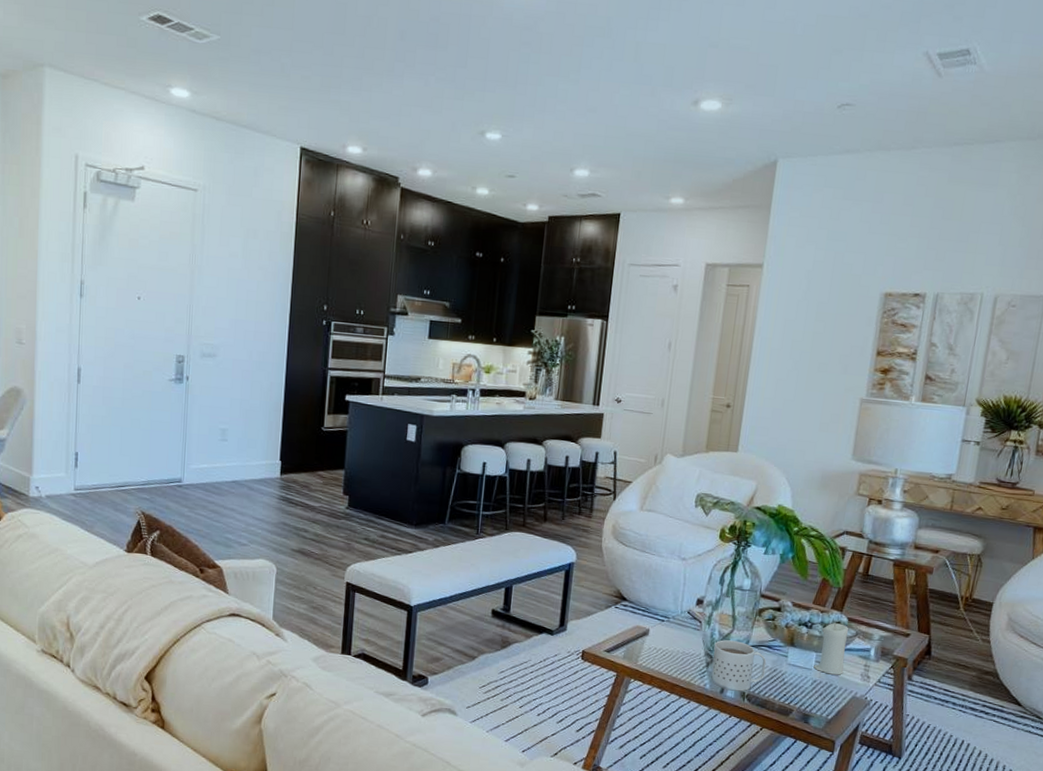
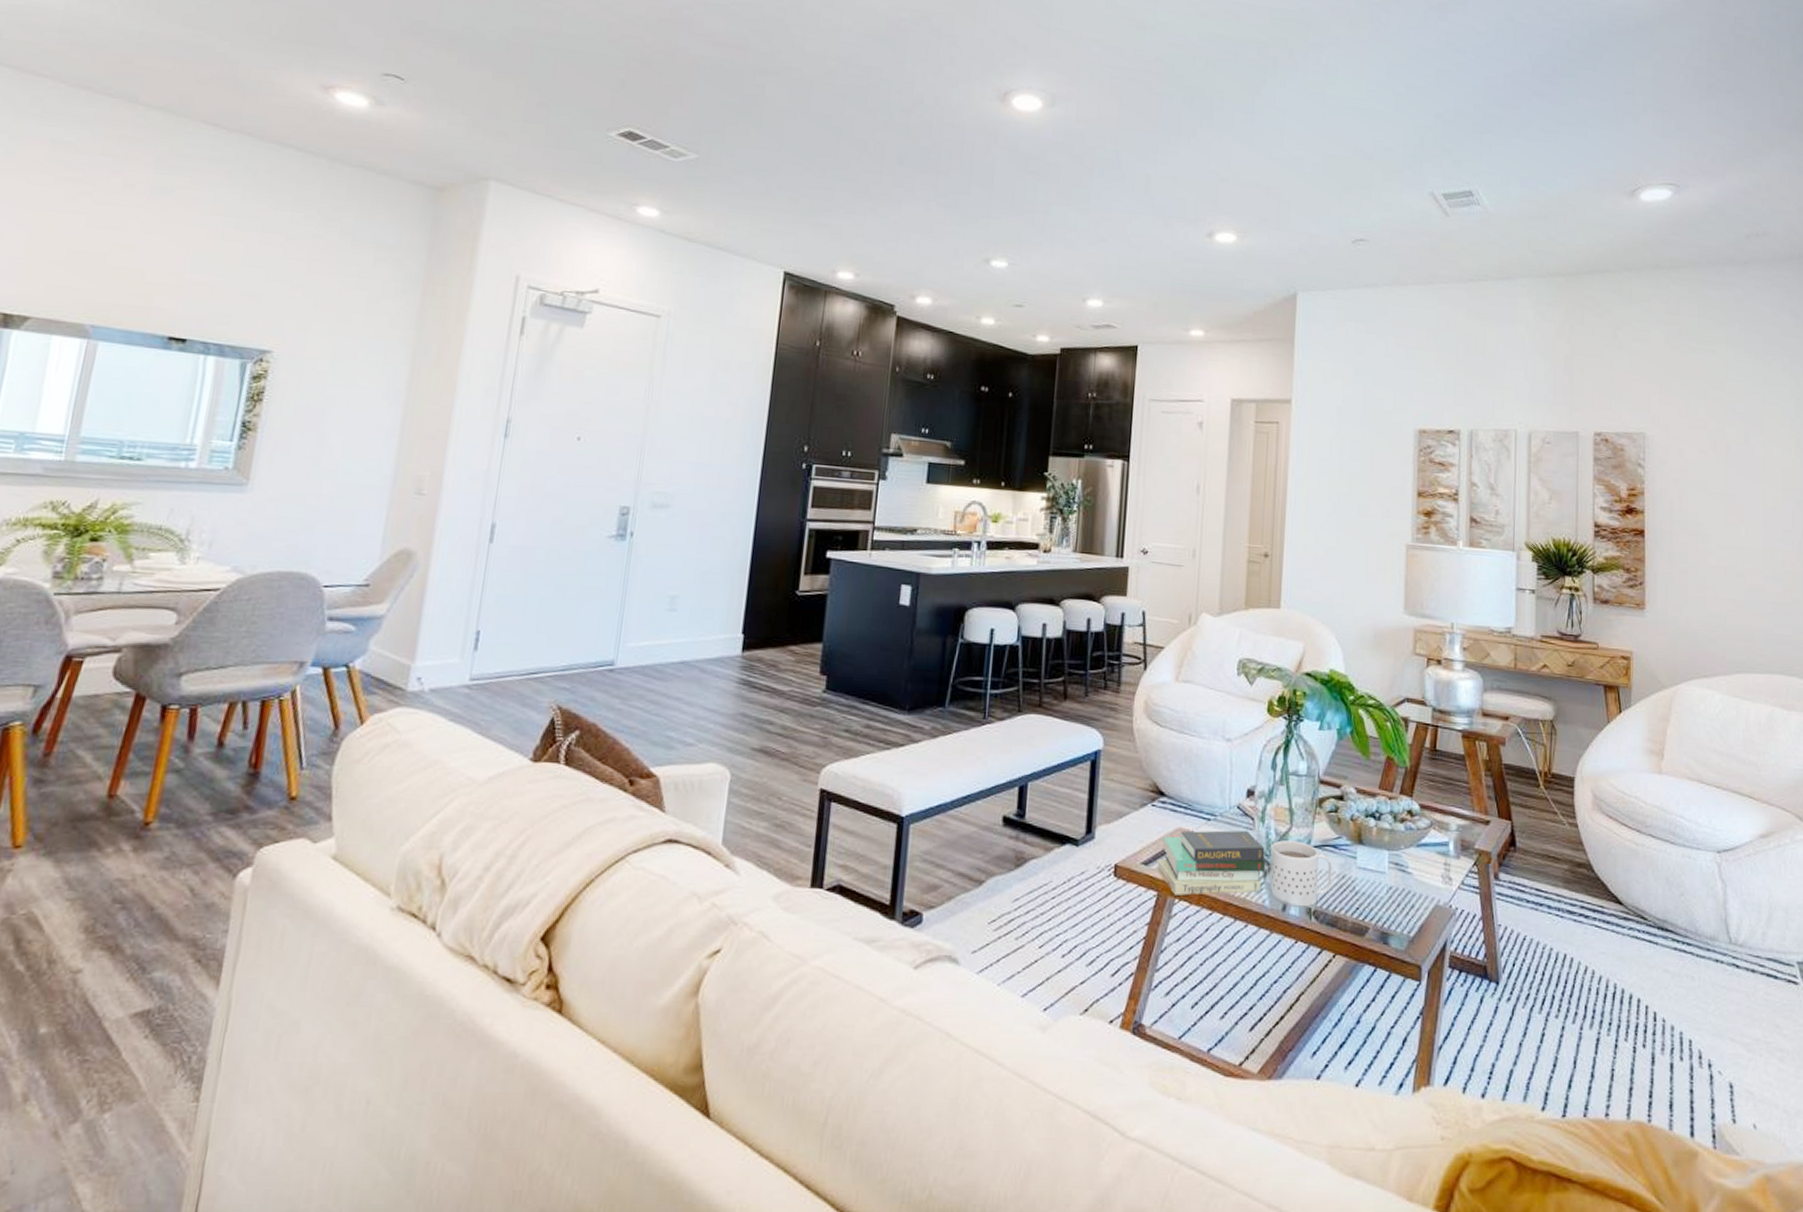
books: none [616,628,709,678] -> present [1156,830,1266,896]
candle: present [813,623,849,675] -> none [1387,812,1422,879]

